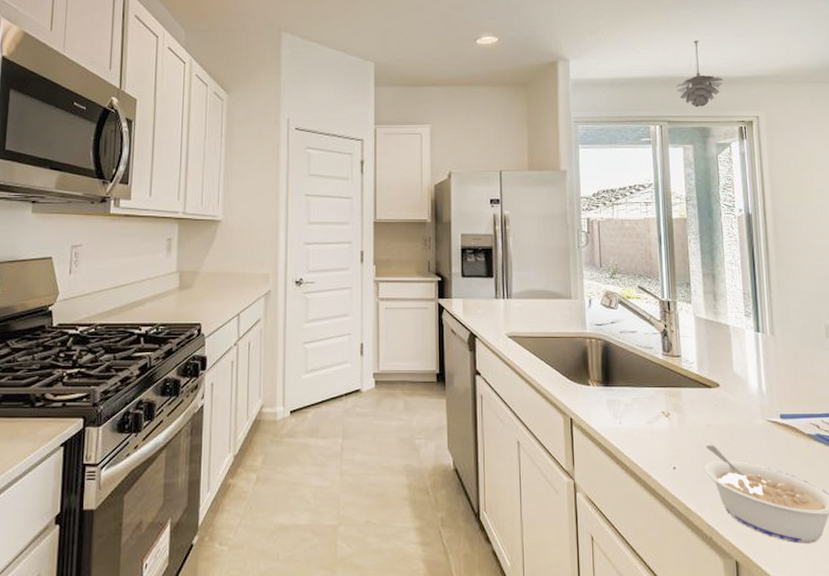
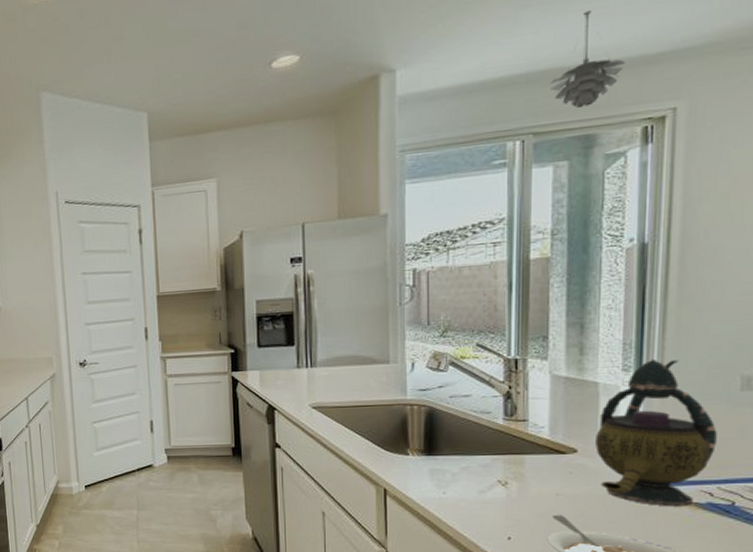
teapot: none [732,307,816,438] -> present [595,358,717,507]

